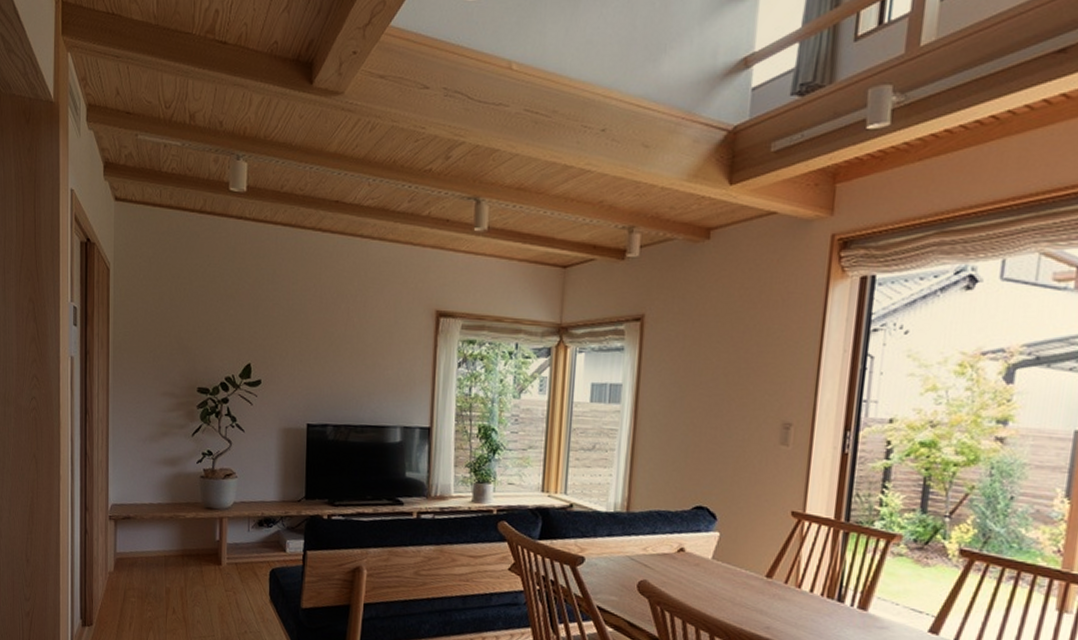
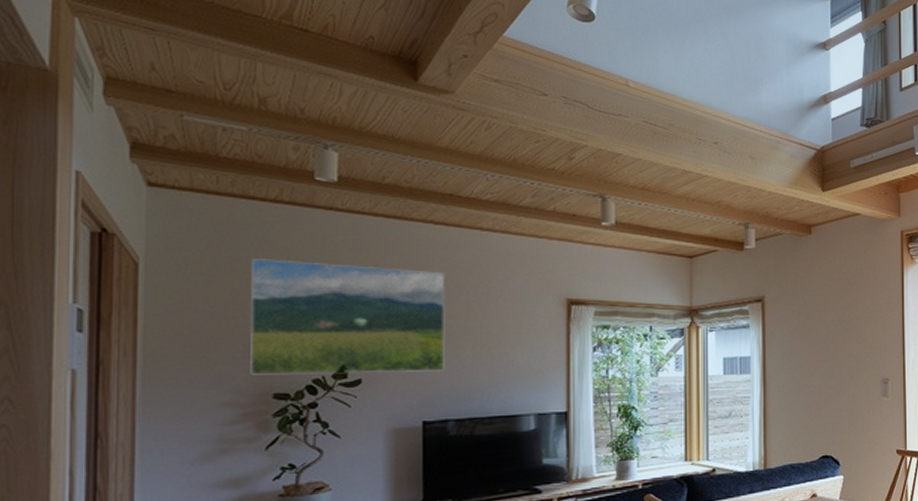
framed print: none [182,265,330,378] -> present [249,259,445,375]

